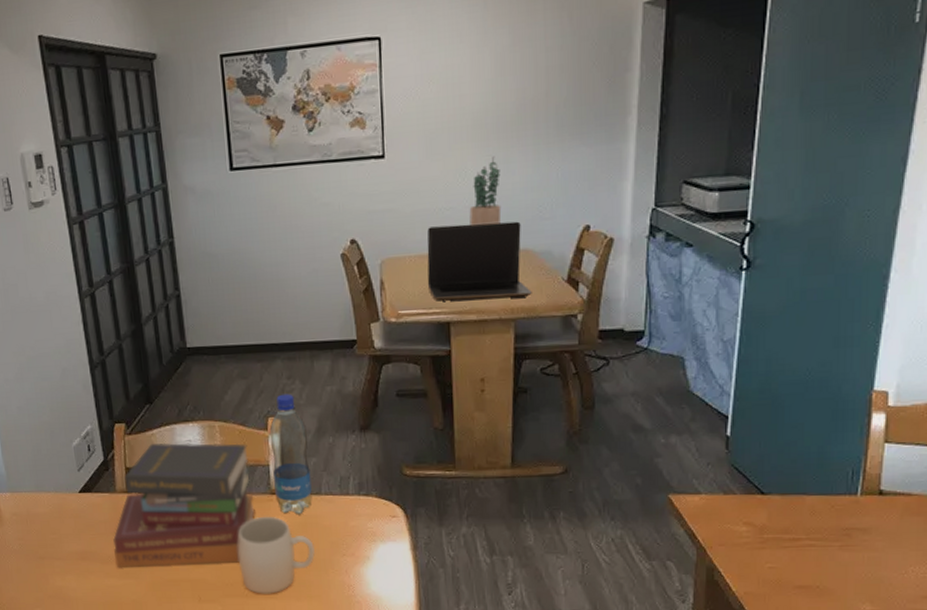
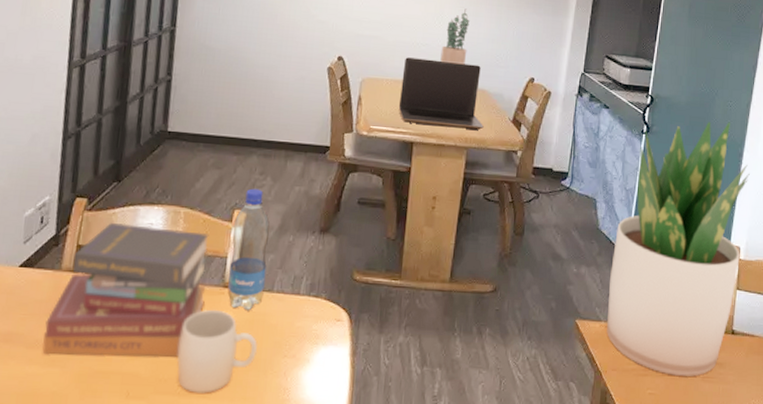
planter: none [709,237,900,546] -> present [607,121,750,377]

